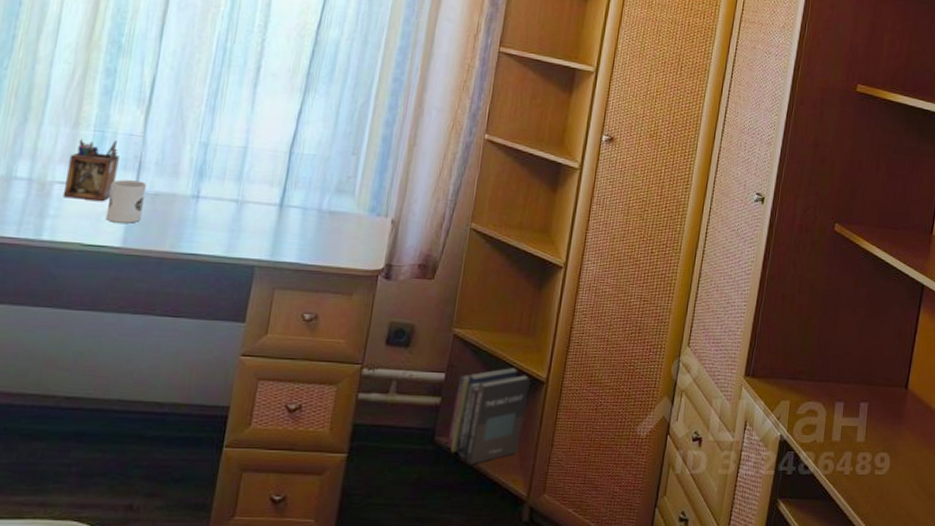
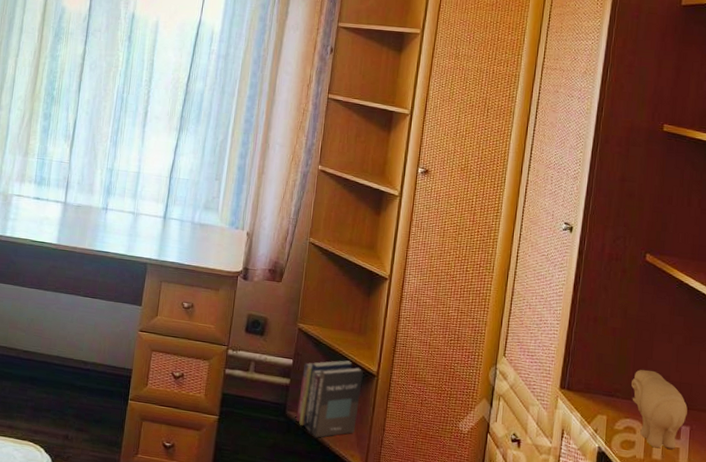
desk organizer: present [62,138,119,201] -> none [18,163,54,209]
mug: present [105,179,147,223] -> none [46,194,73,227]
decorative figurine: none [815,347,867,430] -> present [631,369,688,450]

